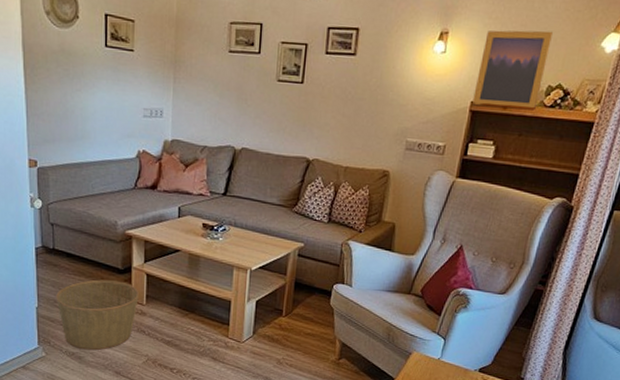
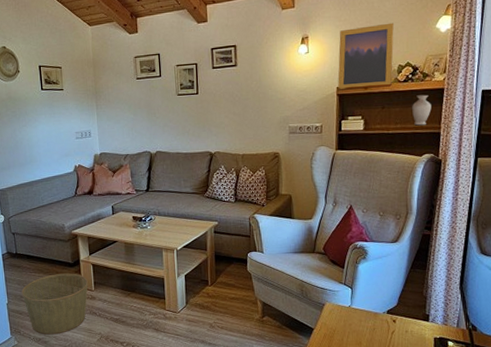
vase: none [550,126,576,163] -> present [411,94,432,126]

